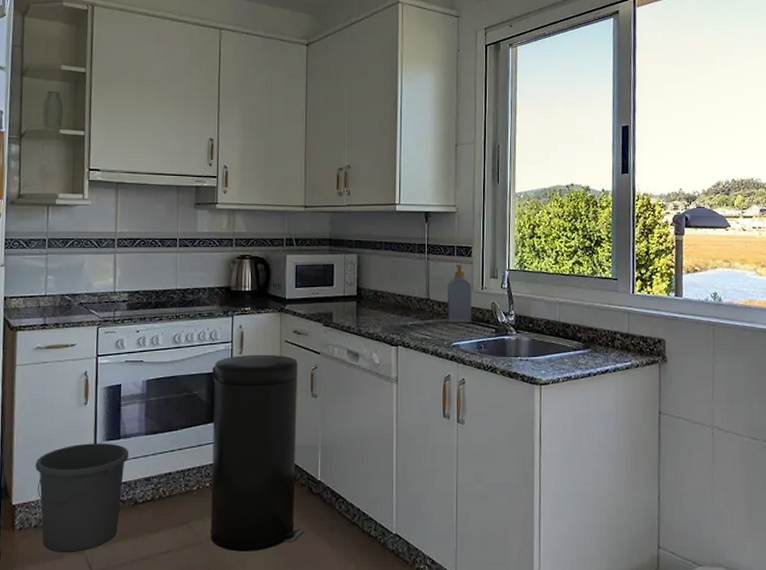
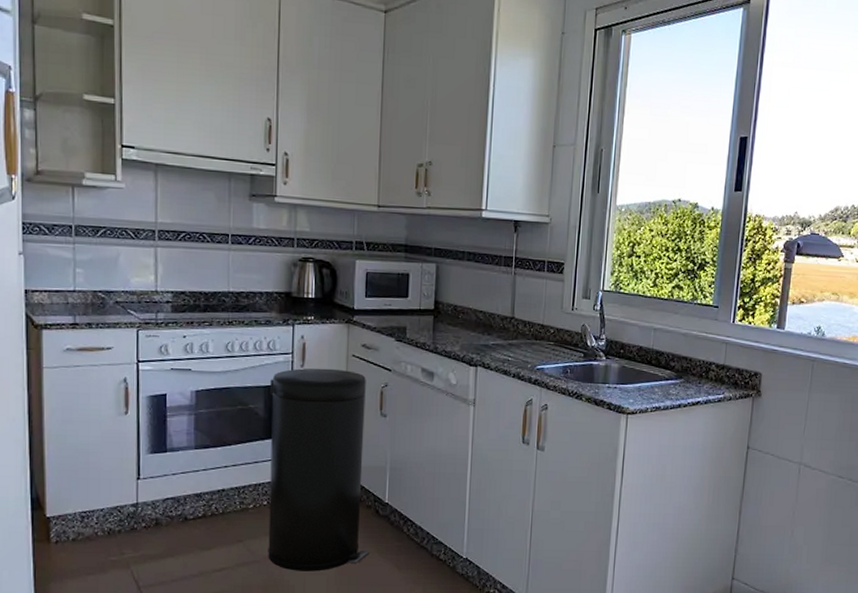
bucket: present [35,443,129,552] -> none [71,455,178,567]
vase: present [42,92,64,134] -> none [61,46,88,100]
soap bottle: present [447,264,472,323] -> none [532,281,562,345]

